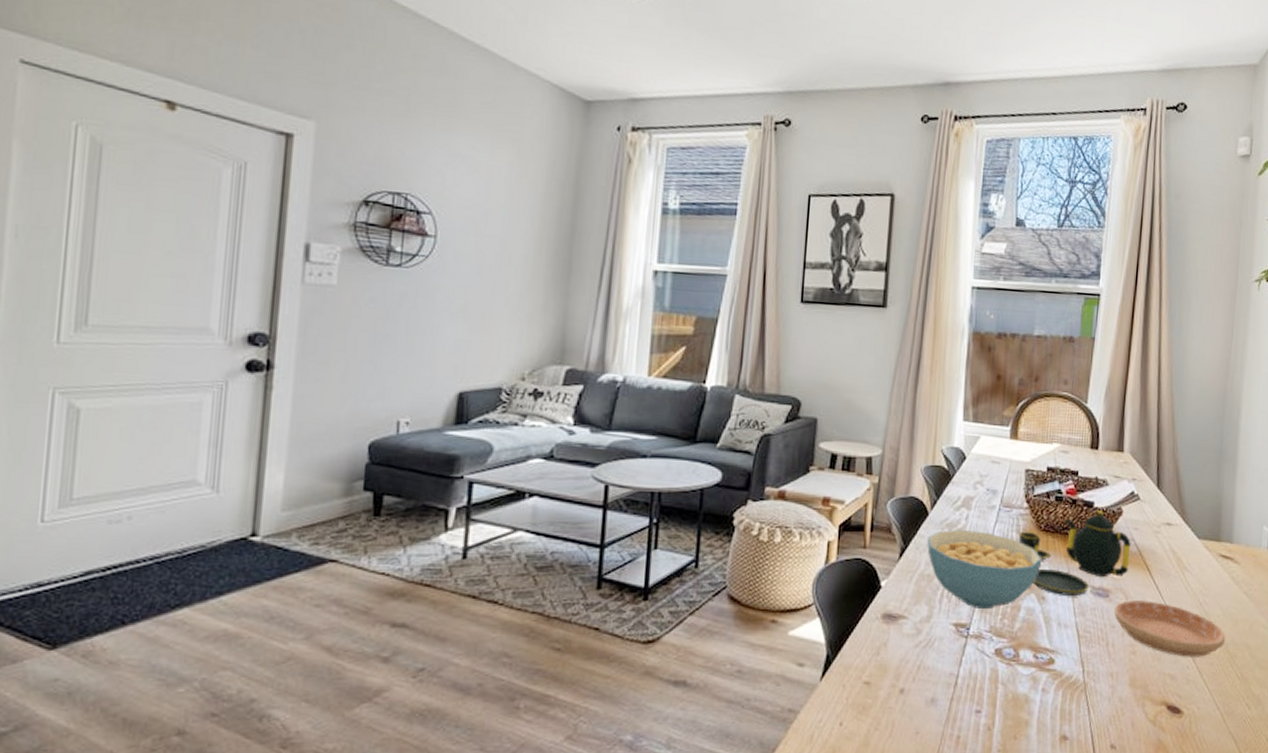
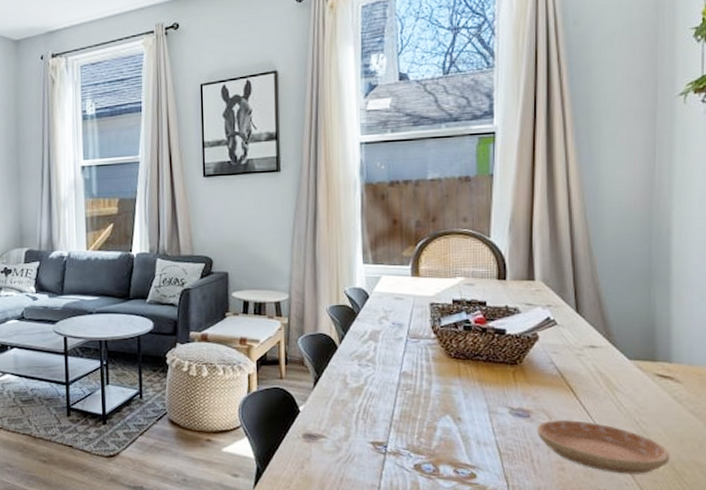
cereal bowl: present [927,529,1042,610] -> none [338,359,455,430]
teapot: present [1018,510,1131,596] -> none [428,337,551,416]

